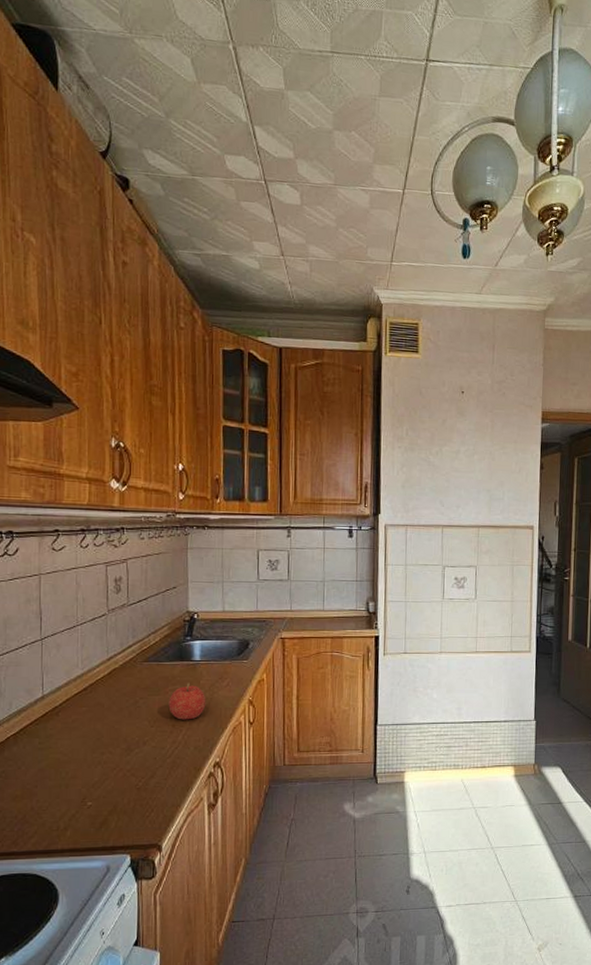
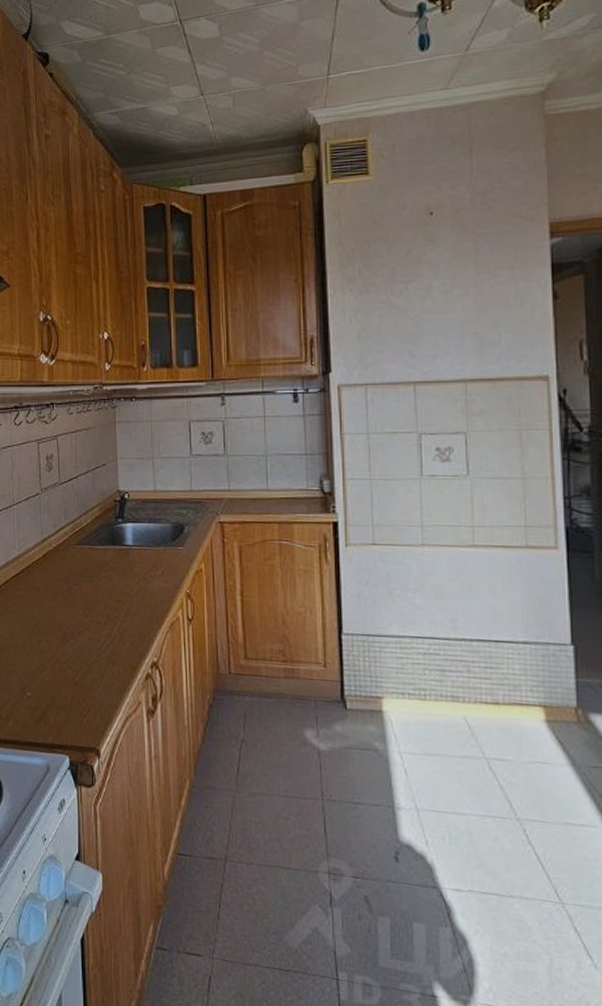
fruit: present [168,683,206,720] -> none [102,570,141,612]

